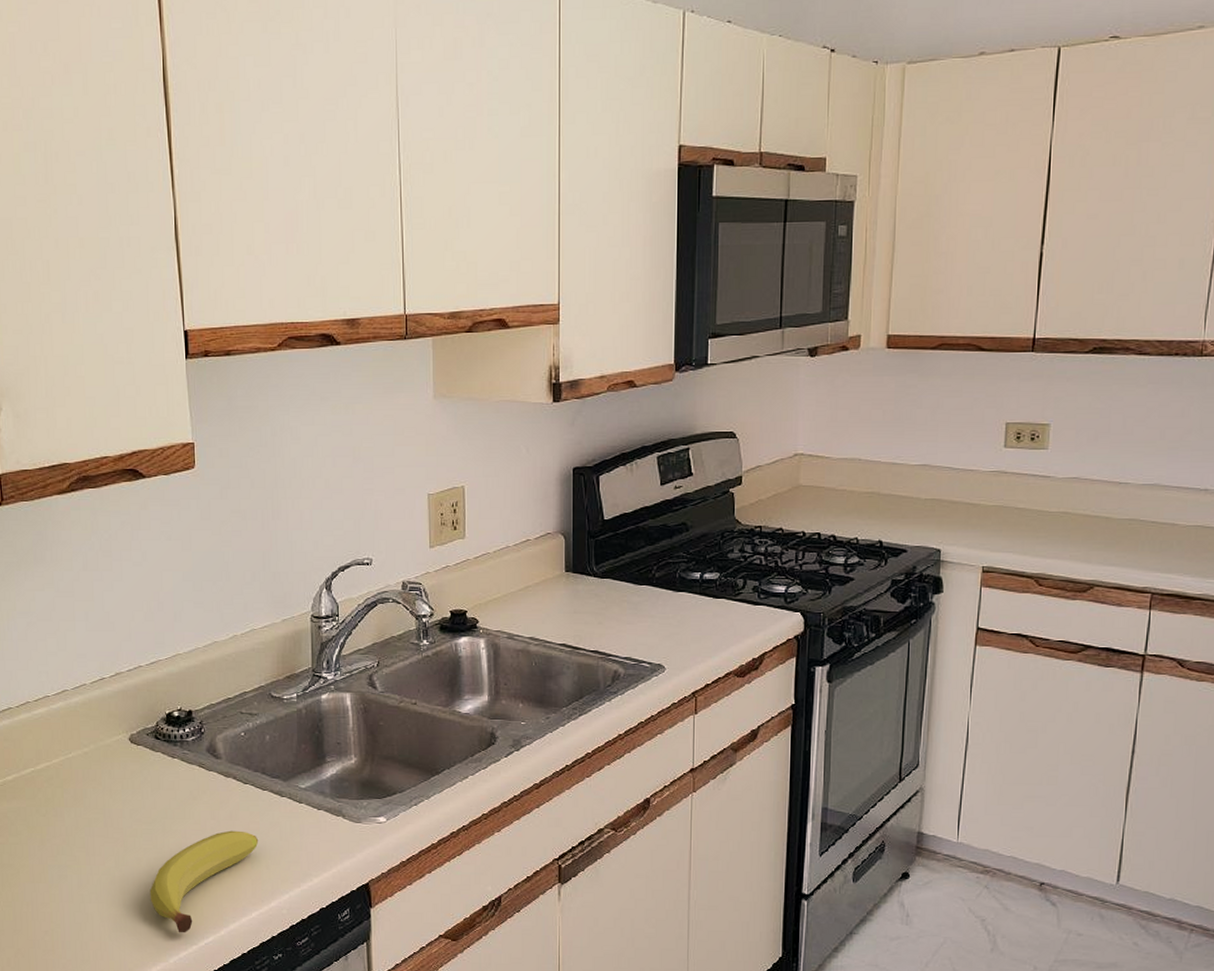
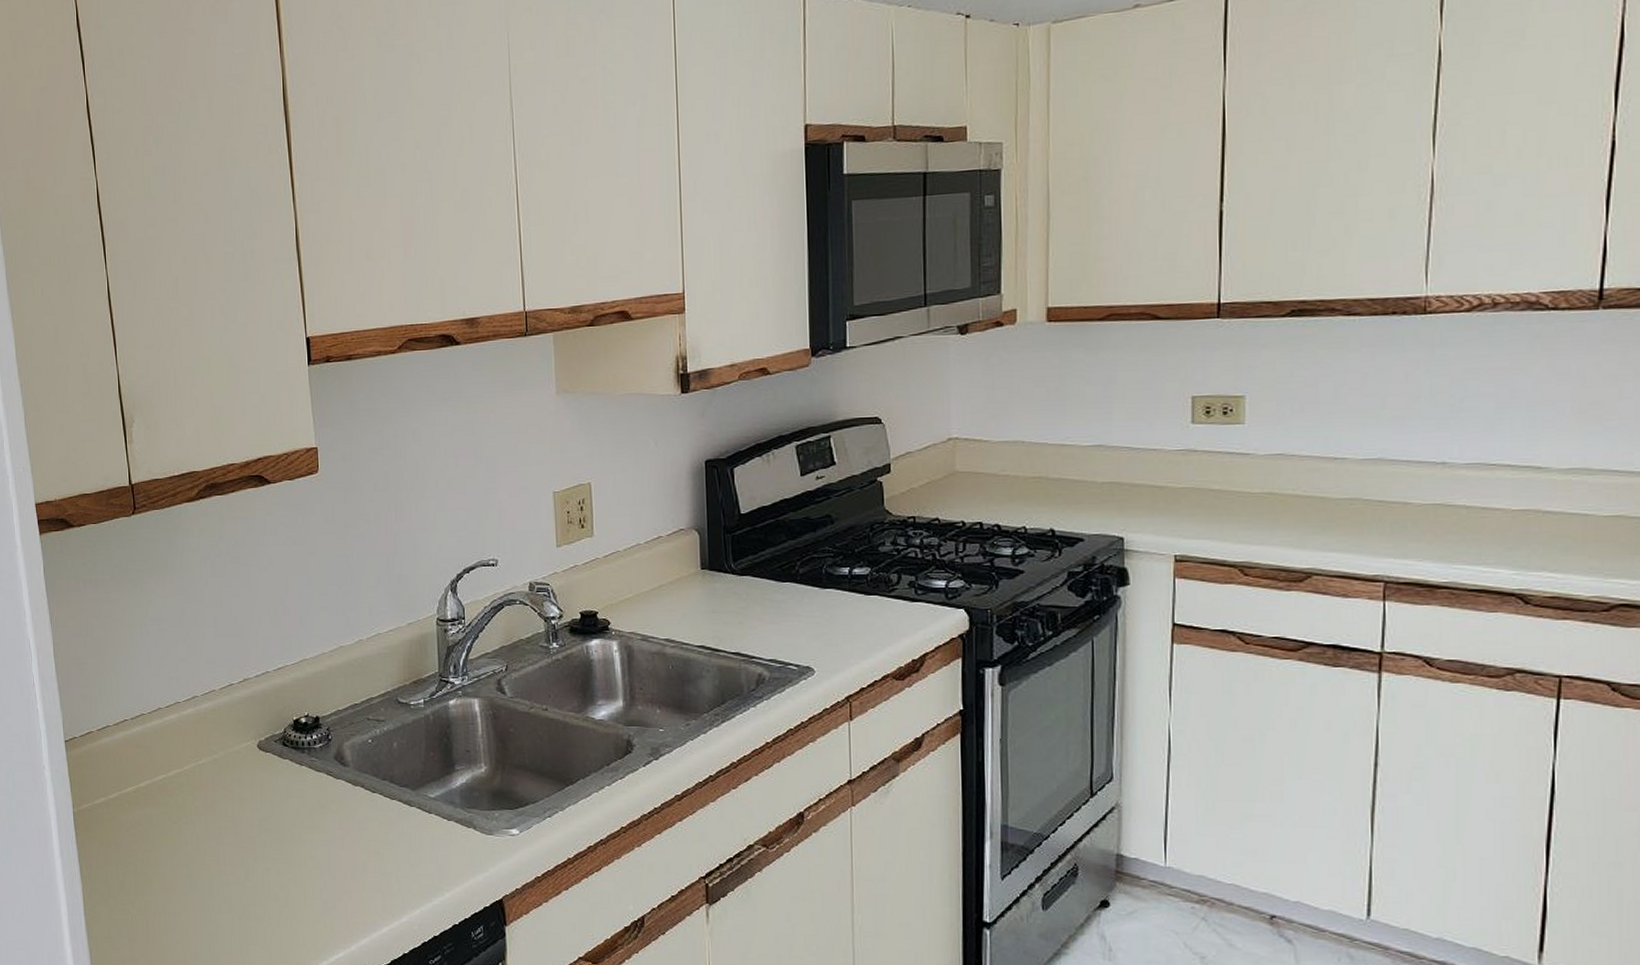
fruit: present [150,830,259,933] -> none [279,841,388,948]

